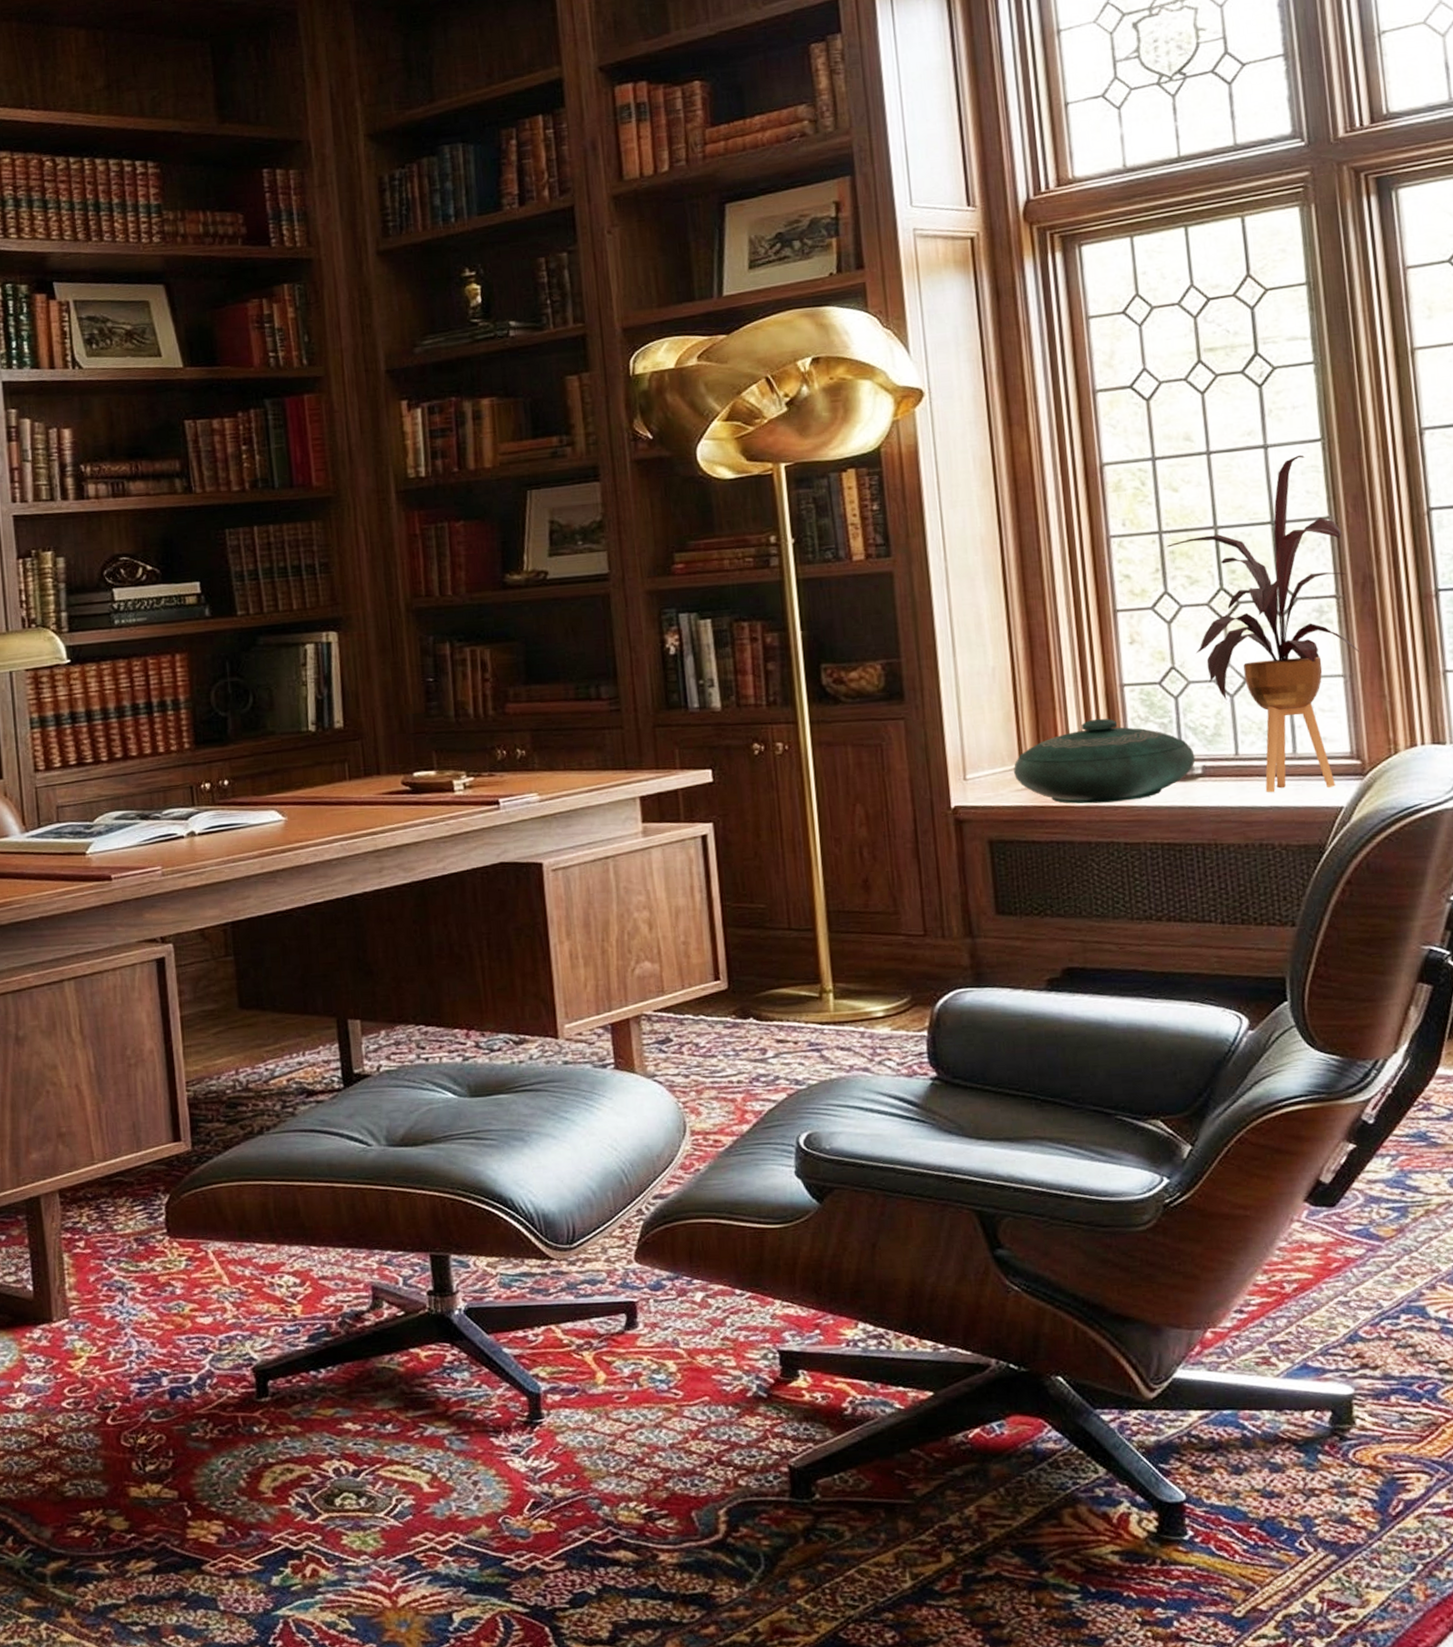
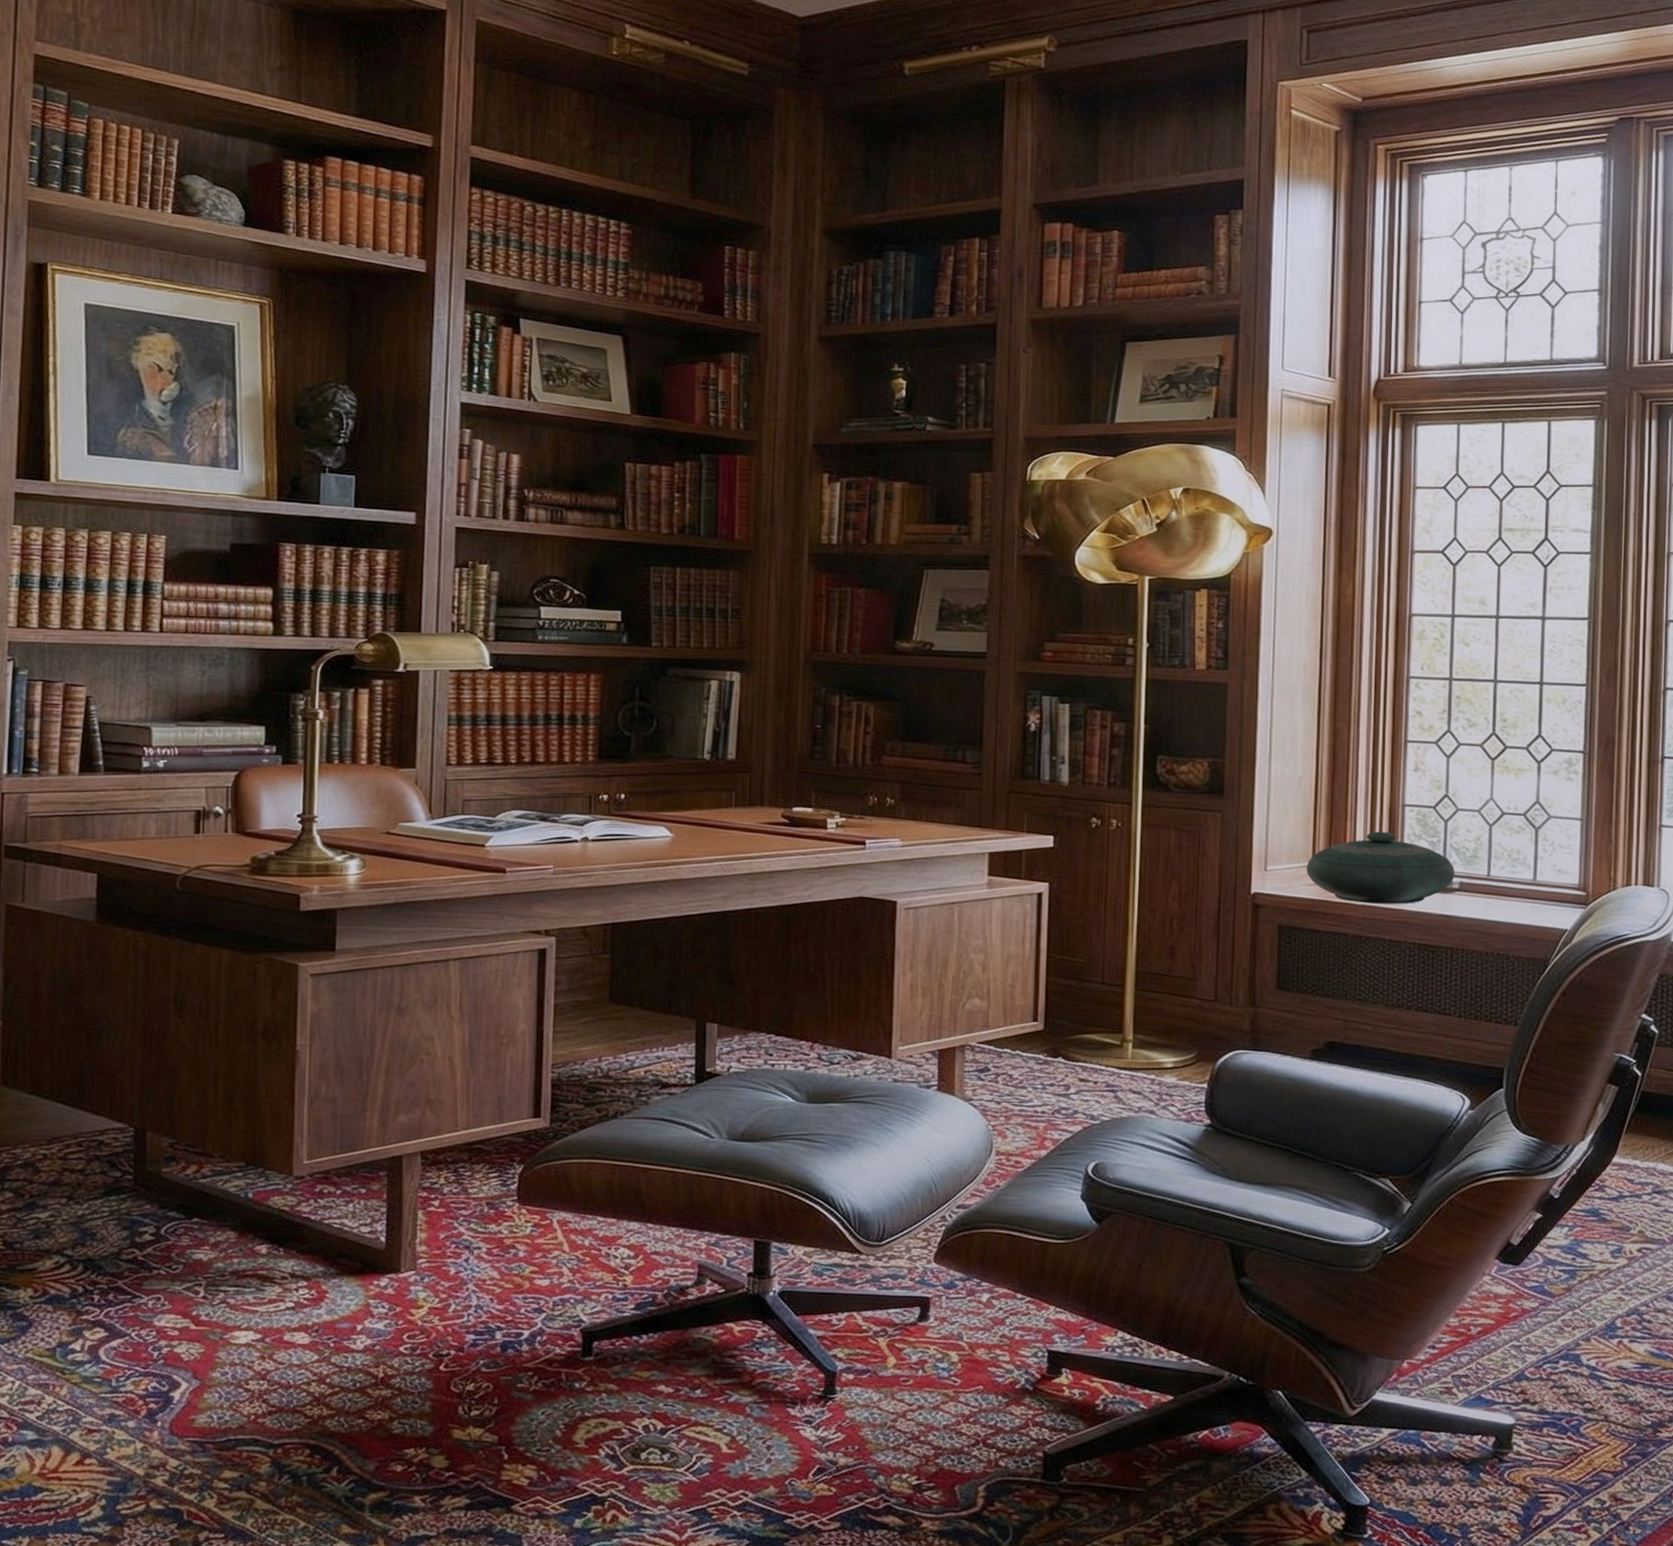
house plant: present [1166,454,1359,793] -> none [1454,629,1596,912]

